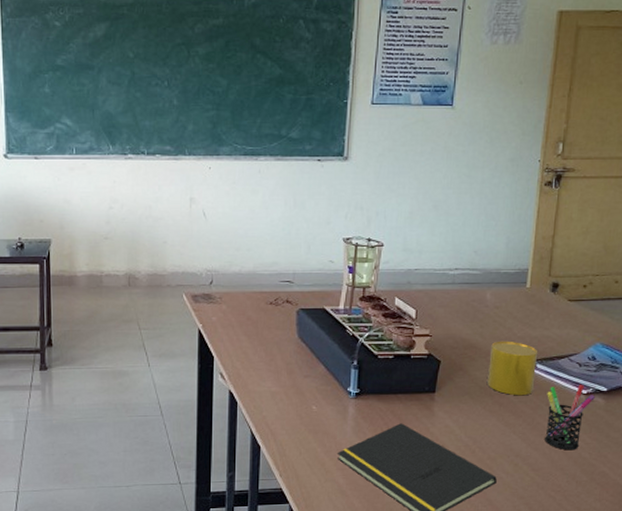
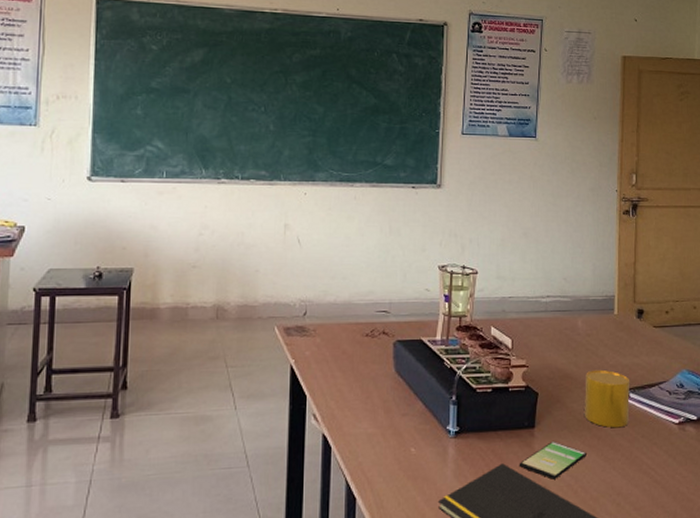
smartphone: none [417,406,487,440] -> present [519,442,586,480]
pen holder: present [545,384,595,451] -> none [642,413,686,486]

